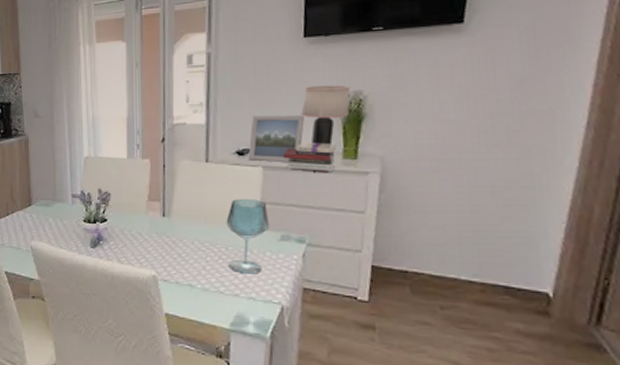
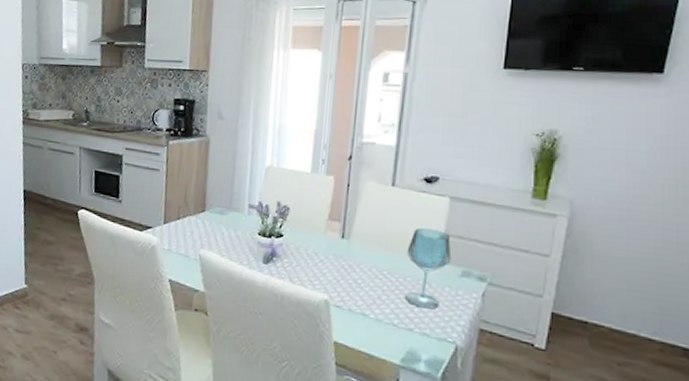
picture frame: present [248,115,304,162] -> none [436,143,497,195]
books: present [282,141,337,173] -> none [471,175,527,211]
table lamp: present [301,85,351,145] -> none [493,119,546,183]

